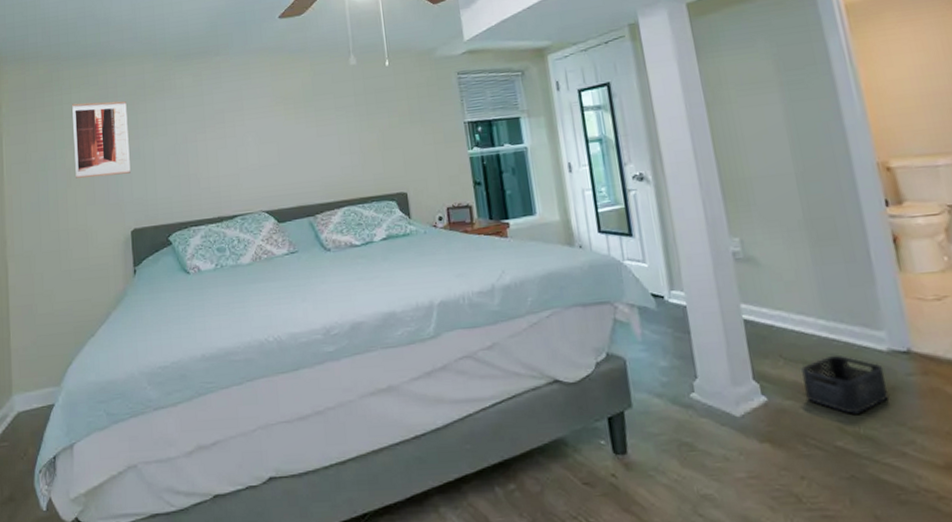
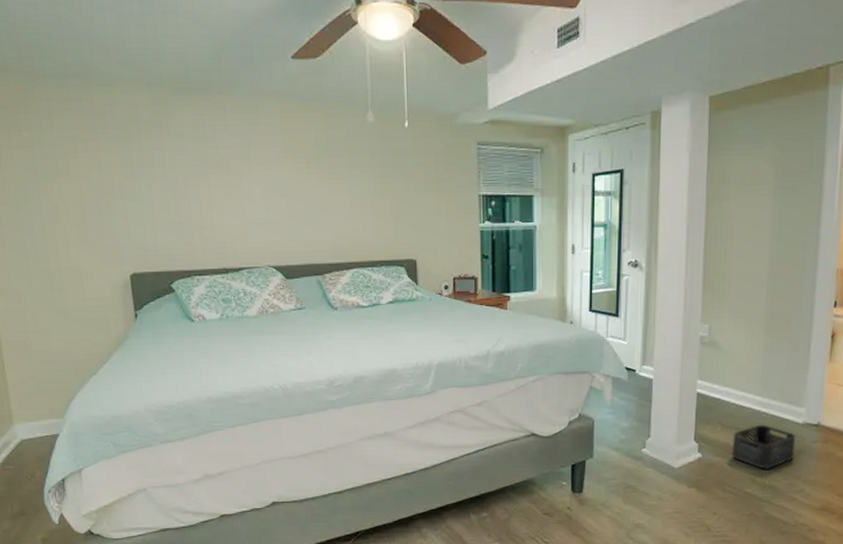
wall art: present [72,101,131,178] -> none [53,131,127,216]

